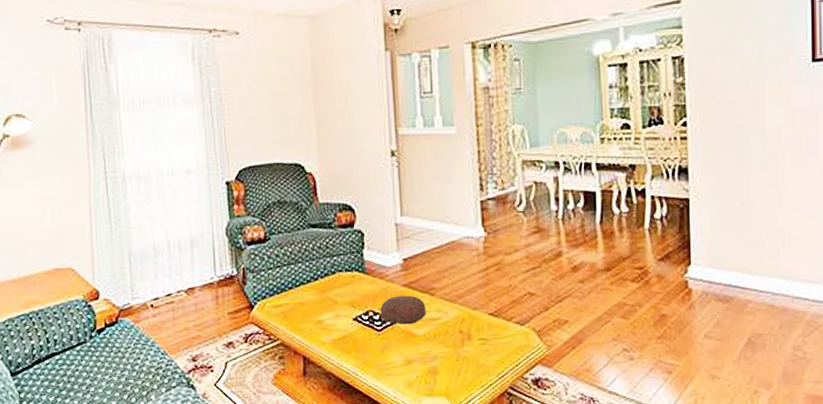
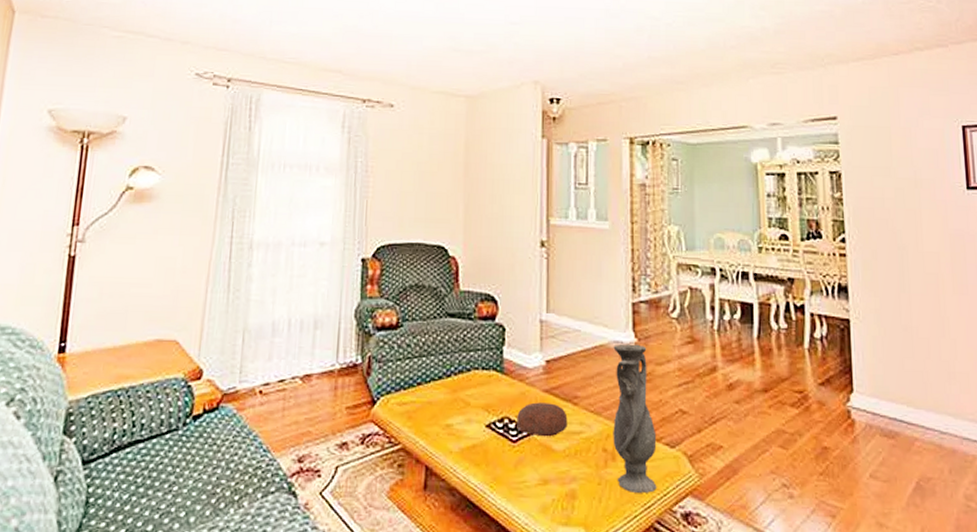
vase: none [464,237,509,365] -> present [613,343,657,493]

